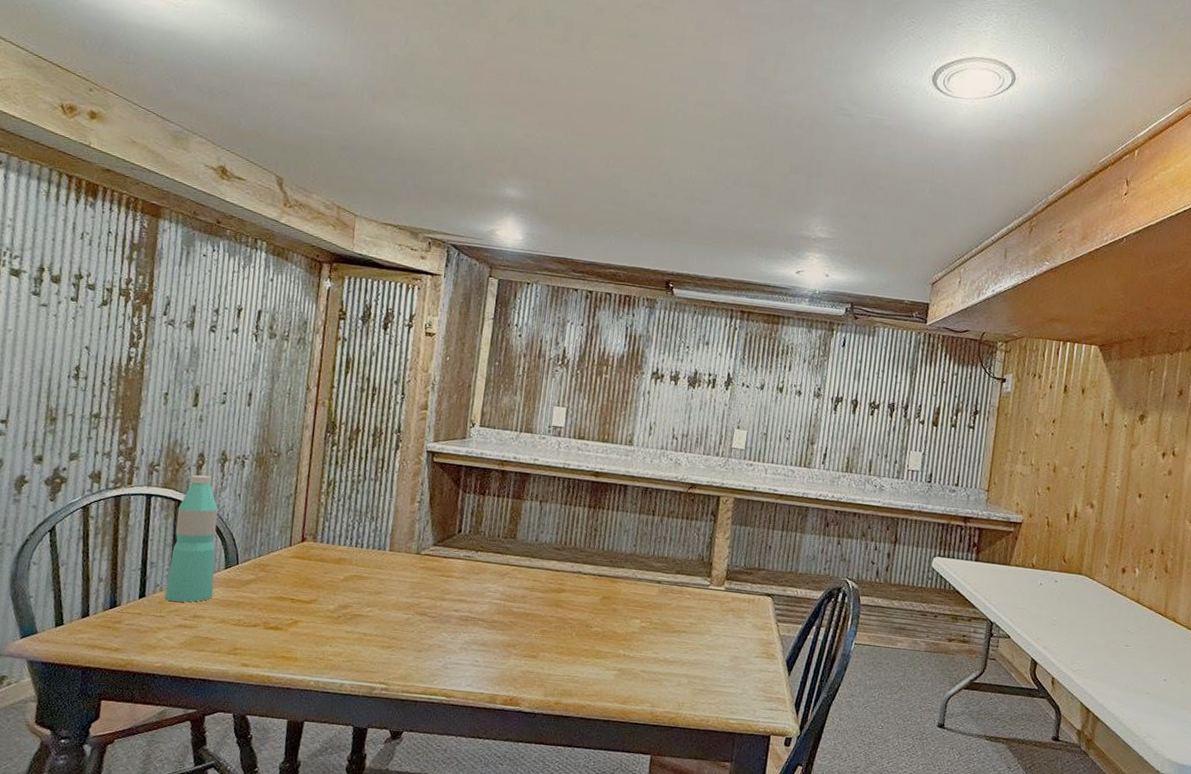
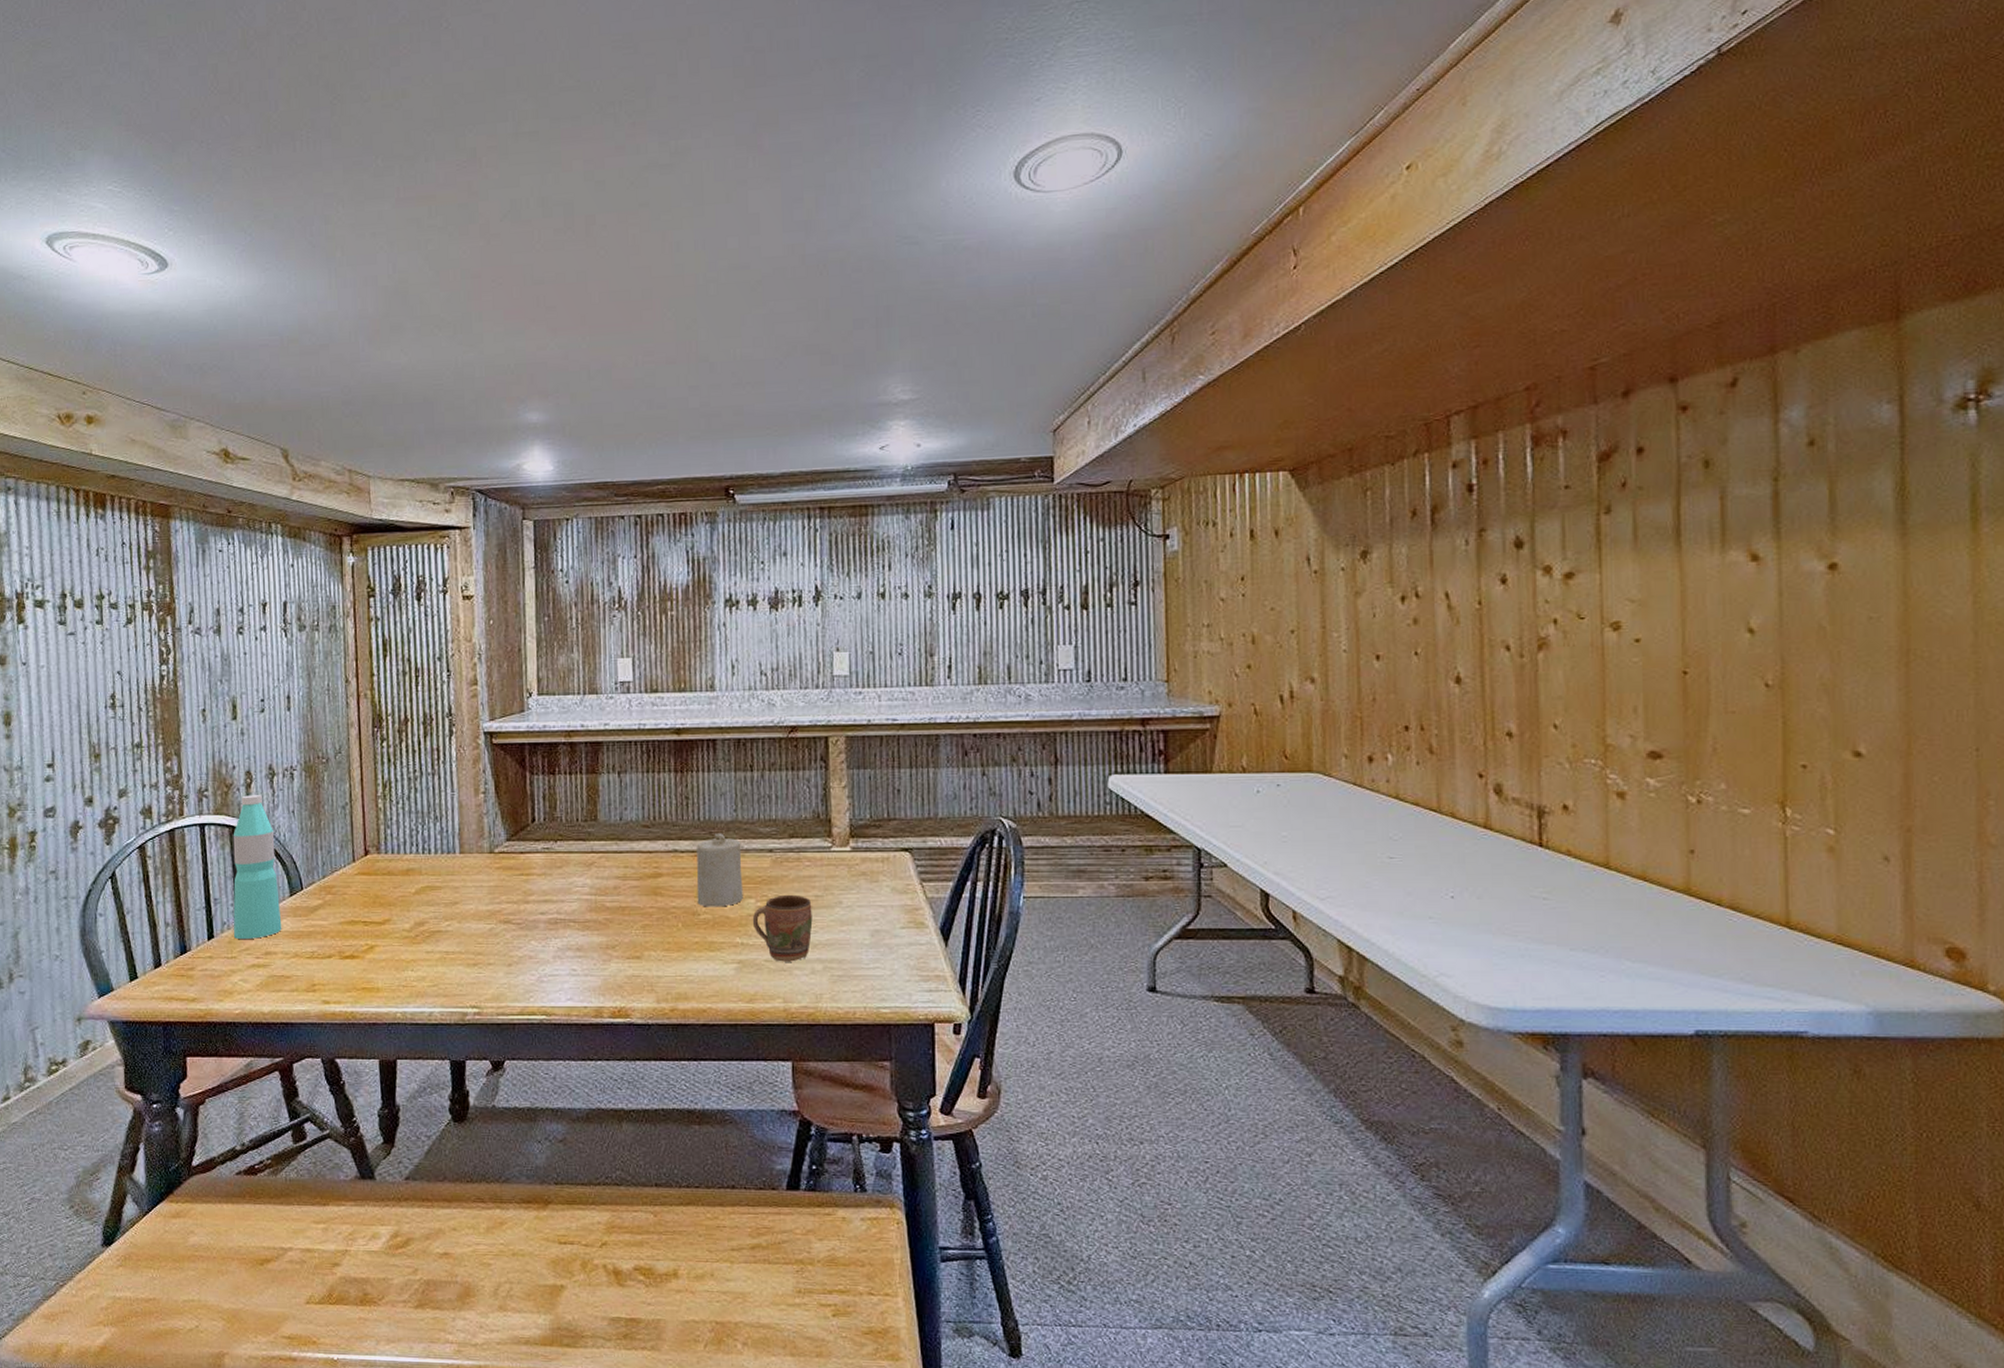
candle: none [591,562,636,623] -> present [696,833,743,907]
mug: none [635,619,687,675] -> present [752,894,813,962]

